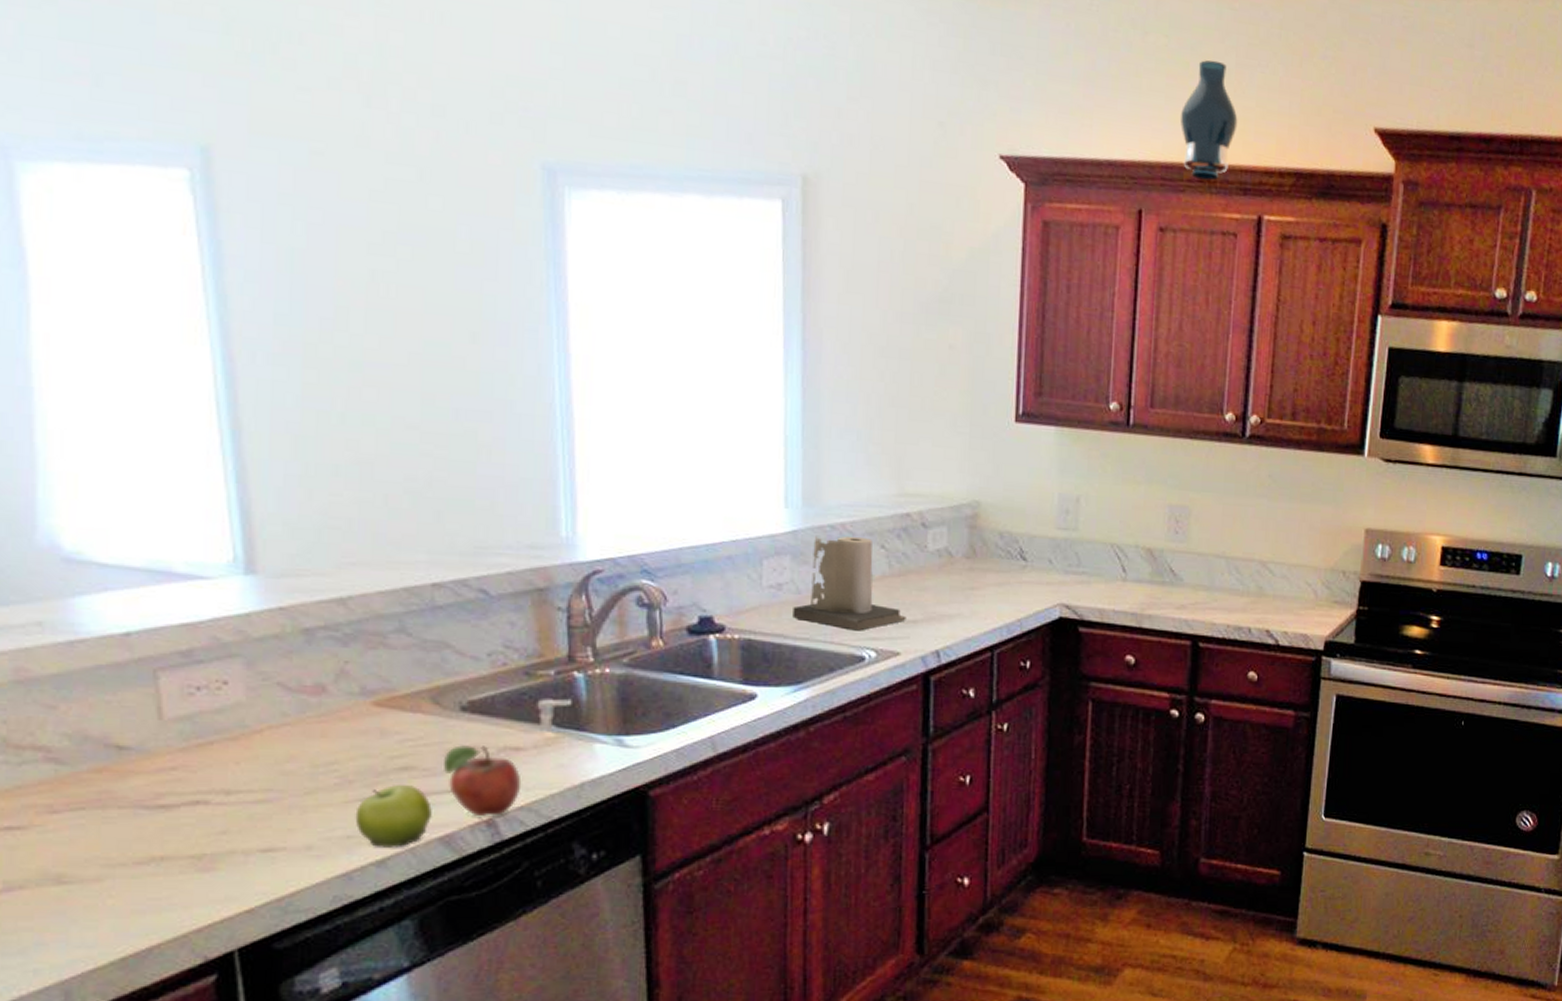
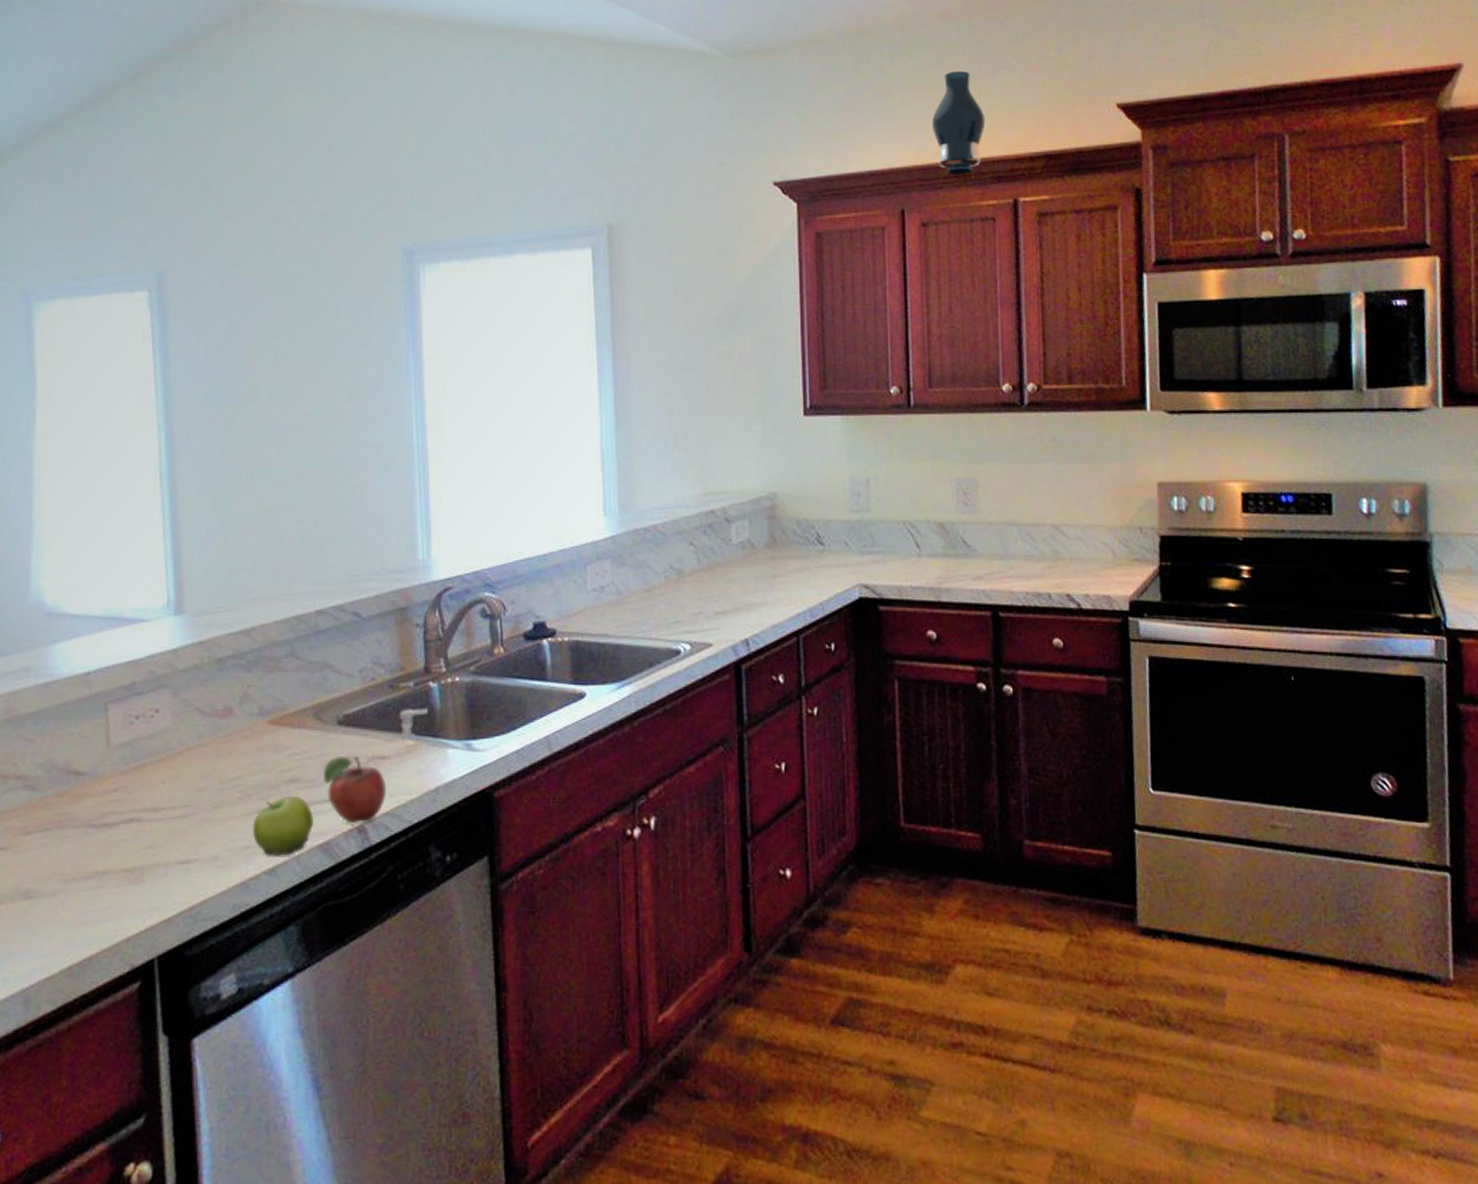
paper towel roll: present [792,535,906,631] -> none [614,536,716,626]

